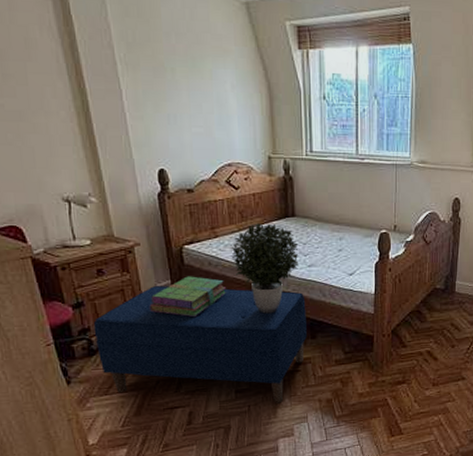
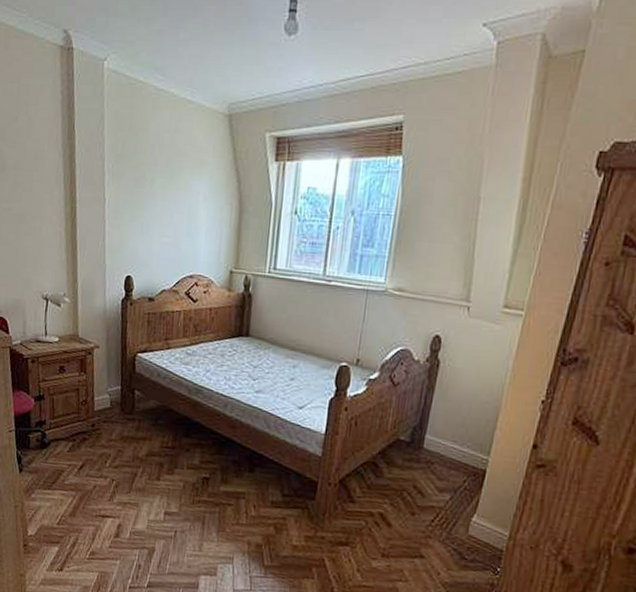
bench: present [93,285,307,404] -> none [48,389,248,536]
stack of books: present [149,276,226,317] -> none [98,384,170,427]
potted plant: present [231,223,299,314] -> none [180,339,249,437]

